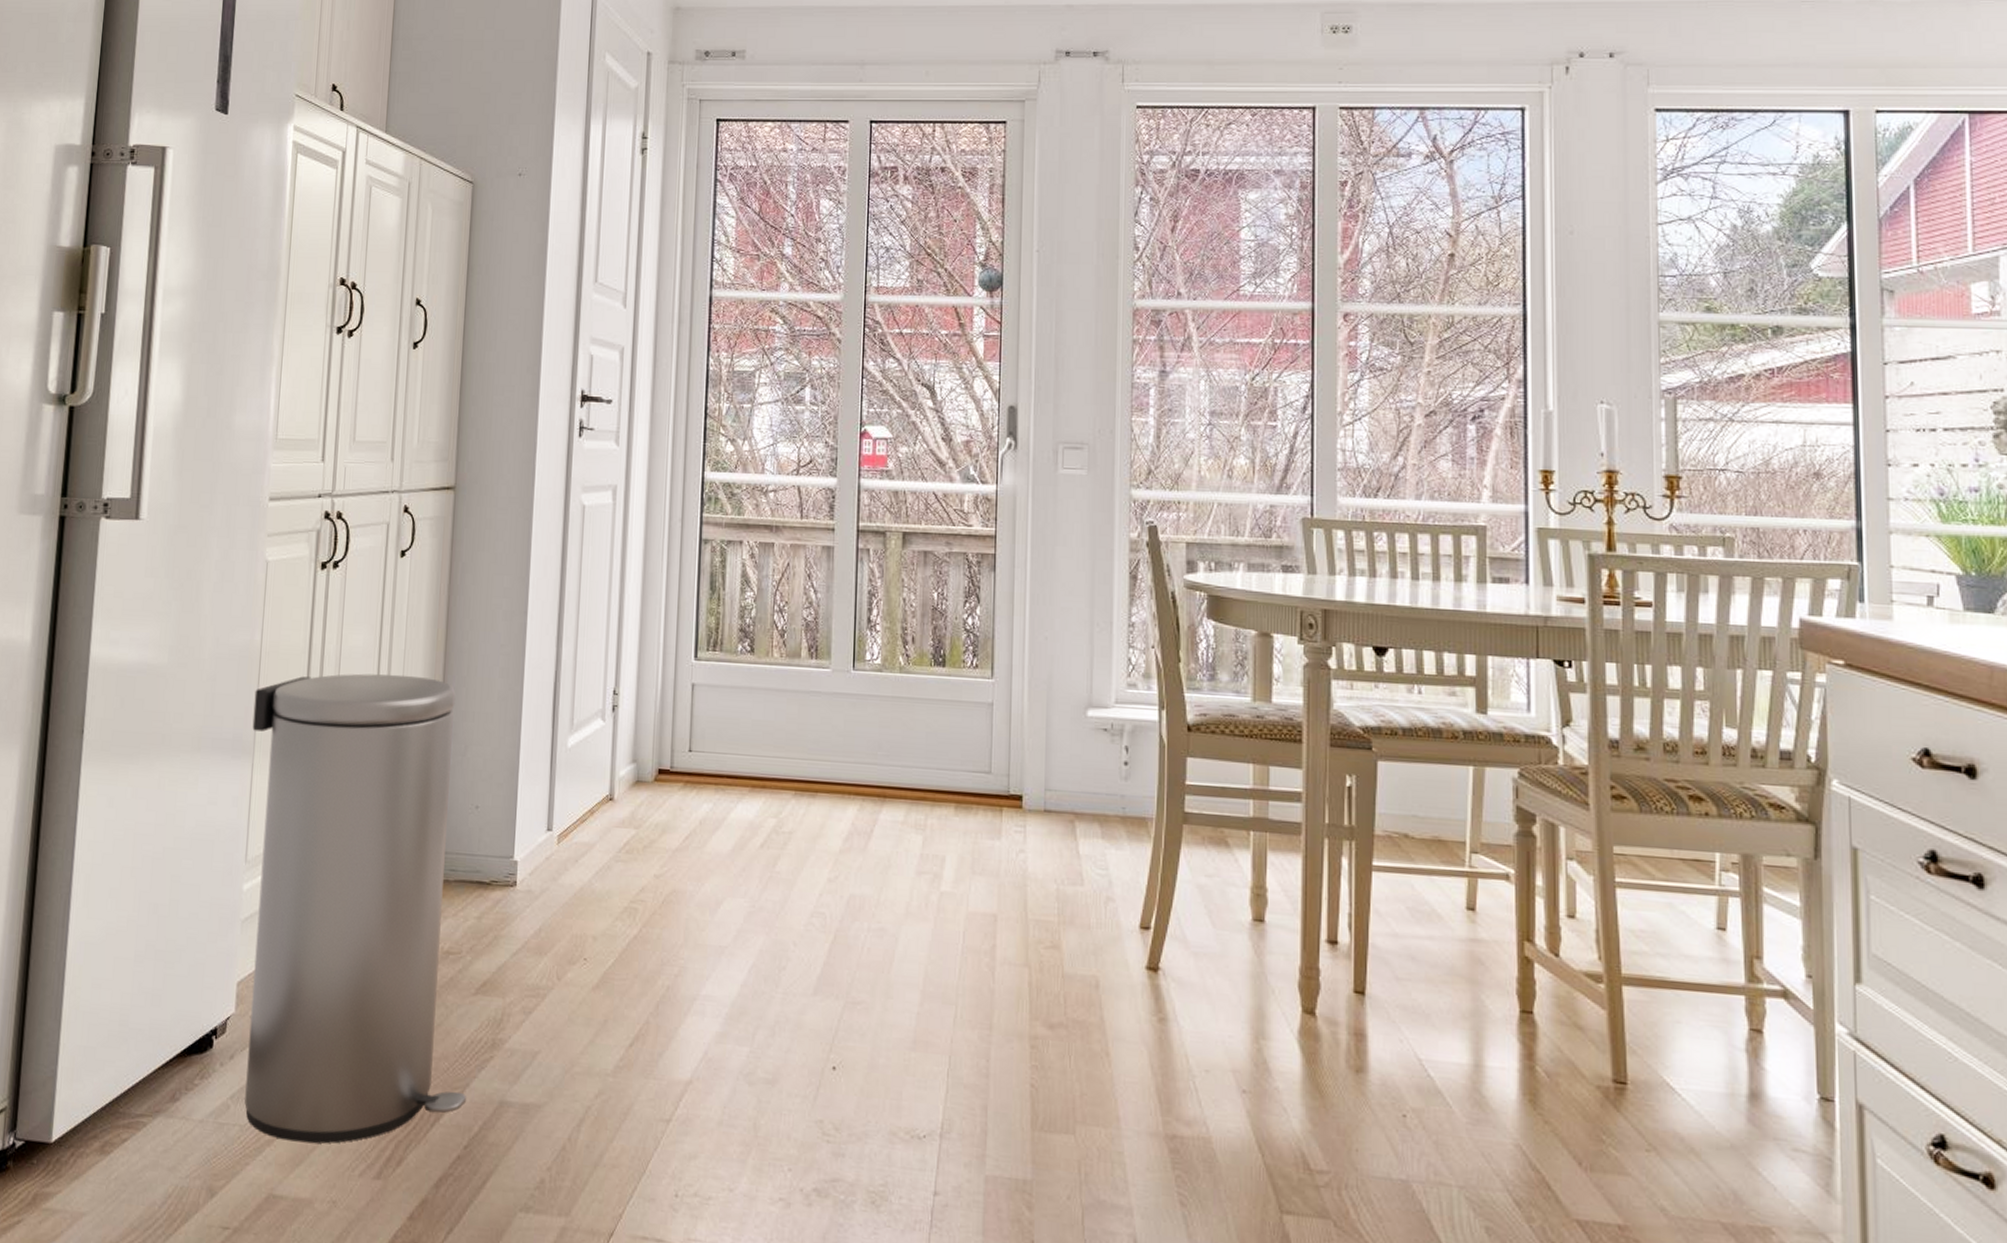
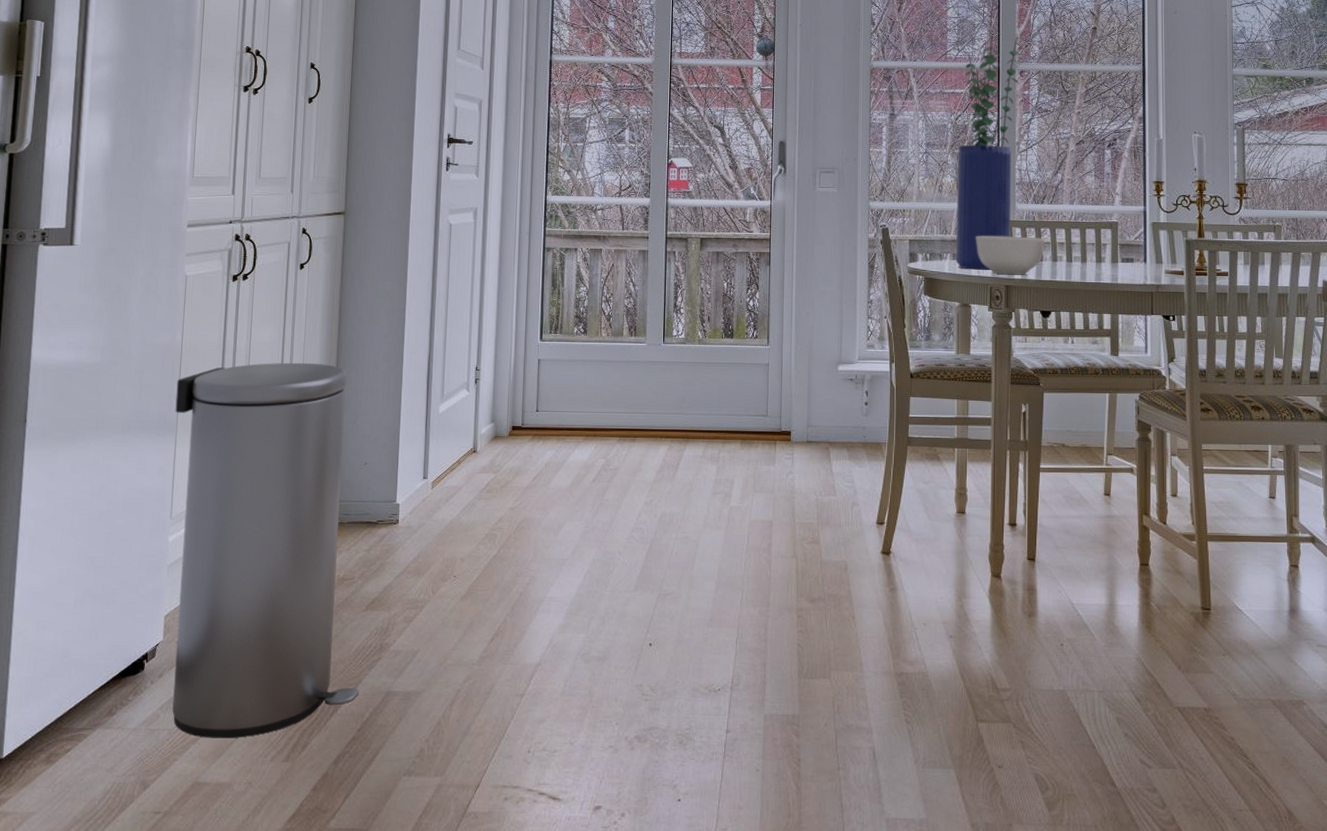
vase: none [1252,267,1342,588] -> present [956,37,1019,270]
bowl: none [1279,539,1379,596] -> present [975,235,1045,275]

